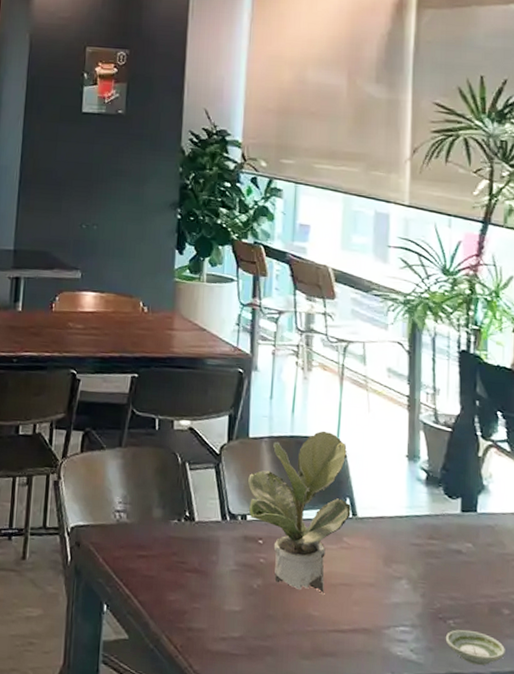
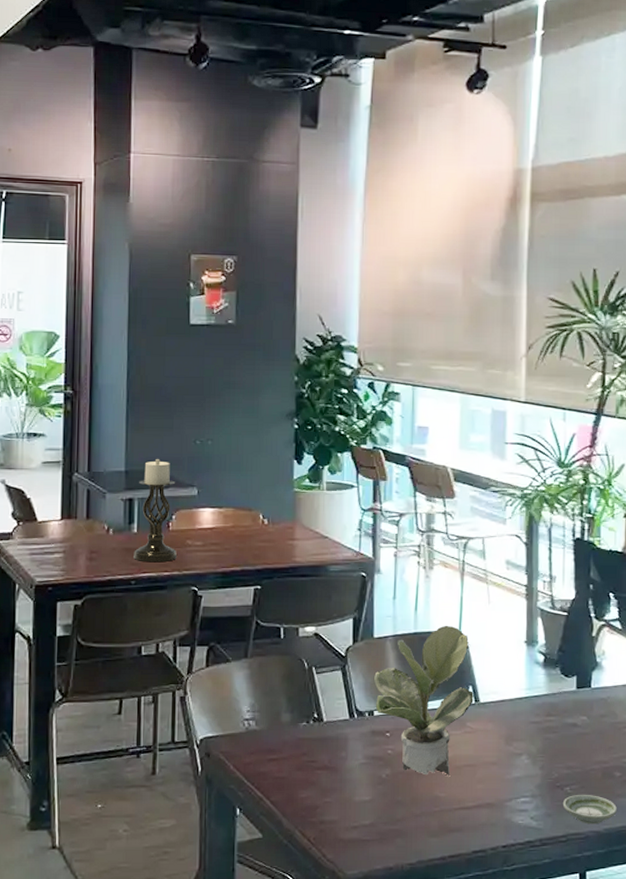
candle holder: none [17,240,61,343] -> present [134,459,177,563]

